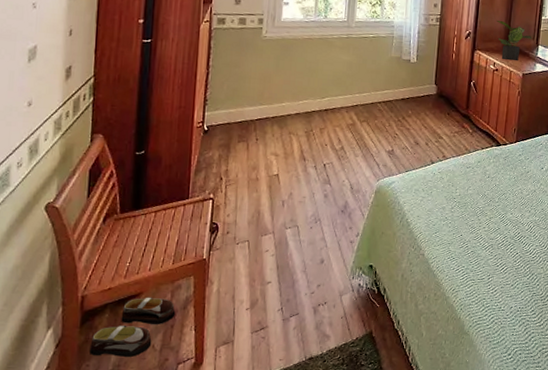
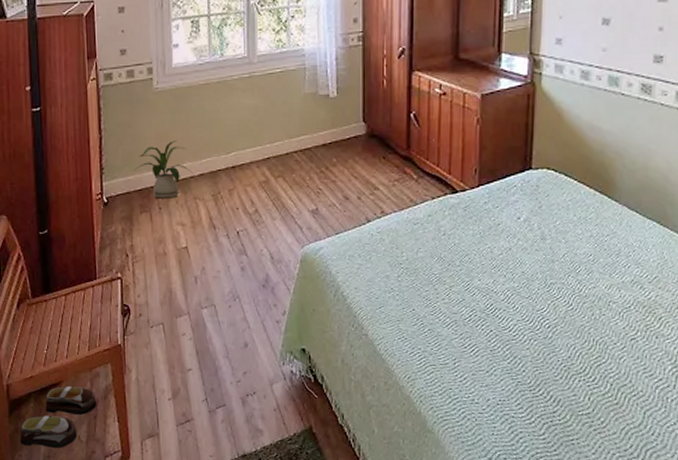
house plant: none [236,82,291,132] -> present [134,139,194,199]
potted plant: present [497,21,533,62] -> none [439,28,492,79]

